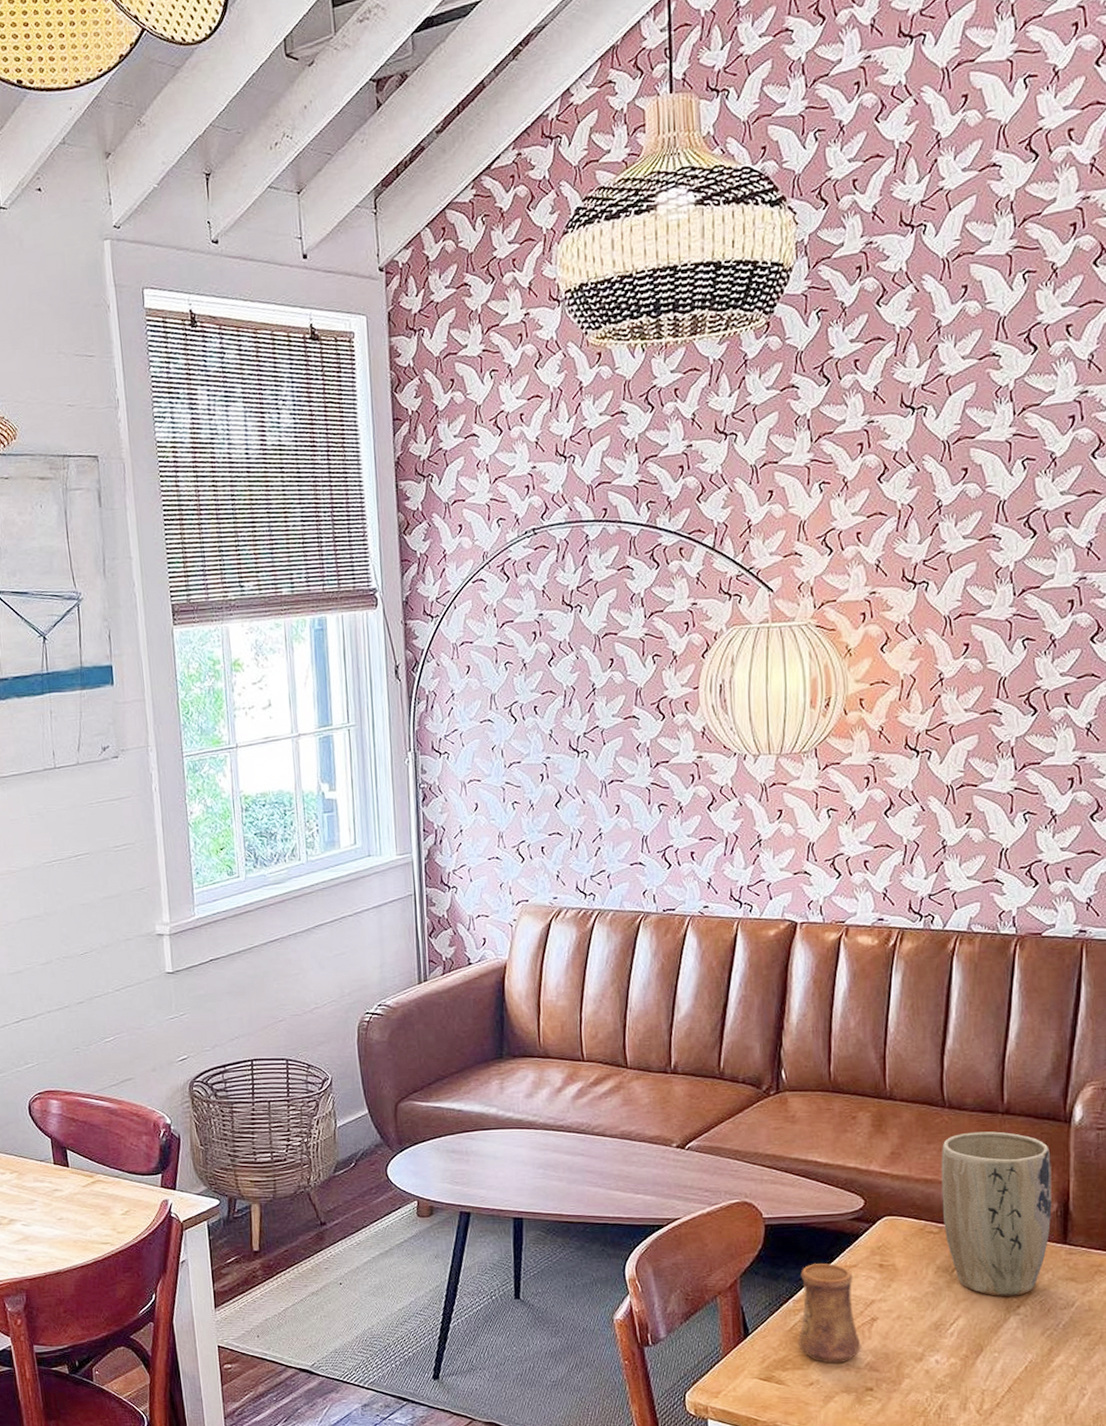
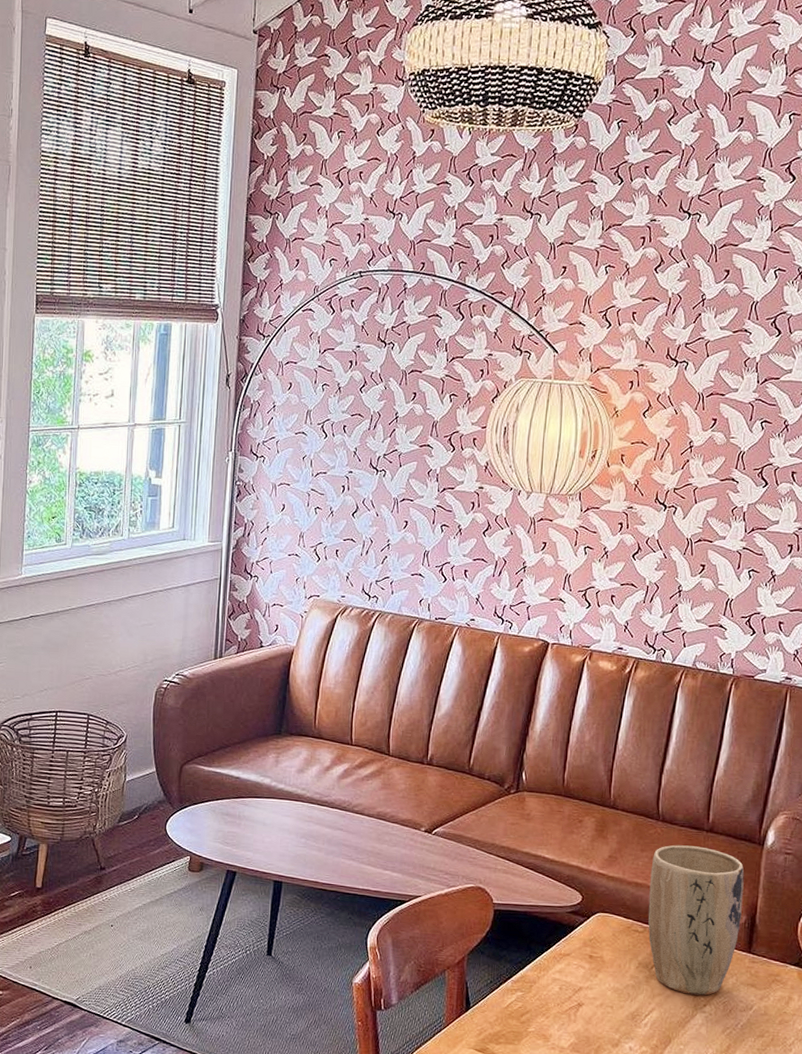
cup: present [798,1263,861,1364] -> none [512,949,567,1042]

